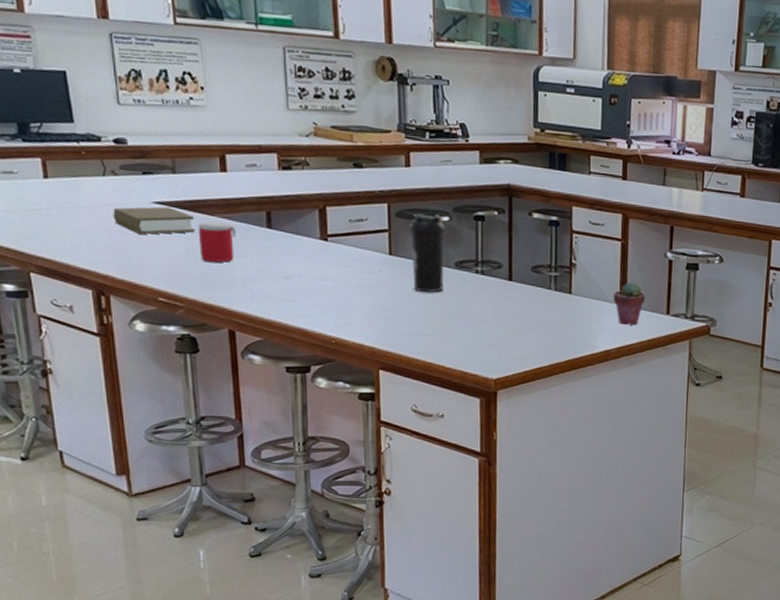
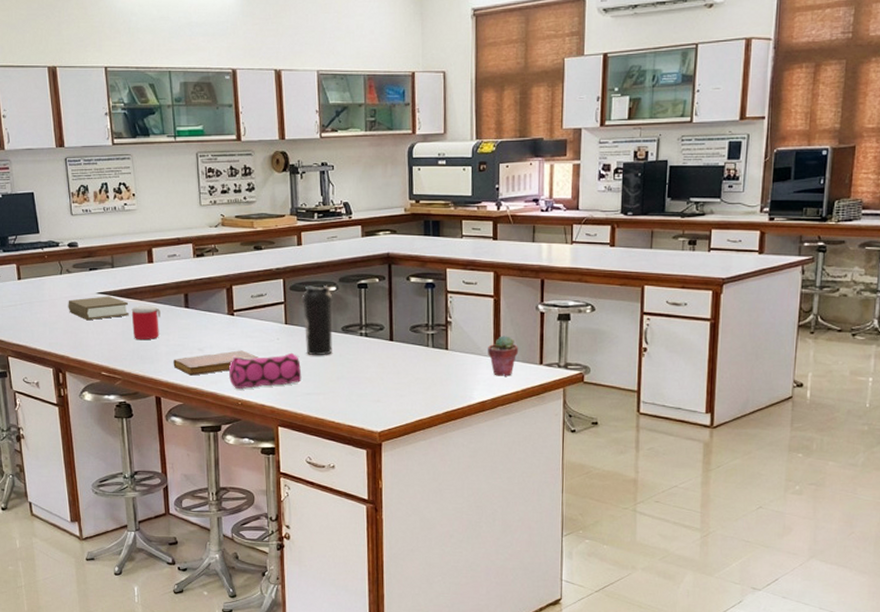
notebook: none [251,281,358,308] -> present [173,350,259,376]
pencil case: none [321,287,408,326] -> present [229,352,302,389]

